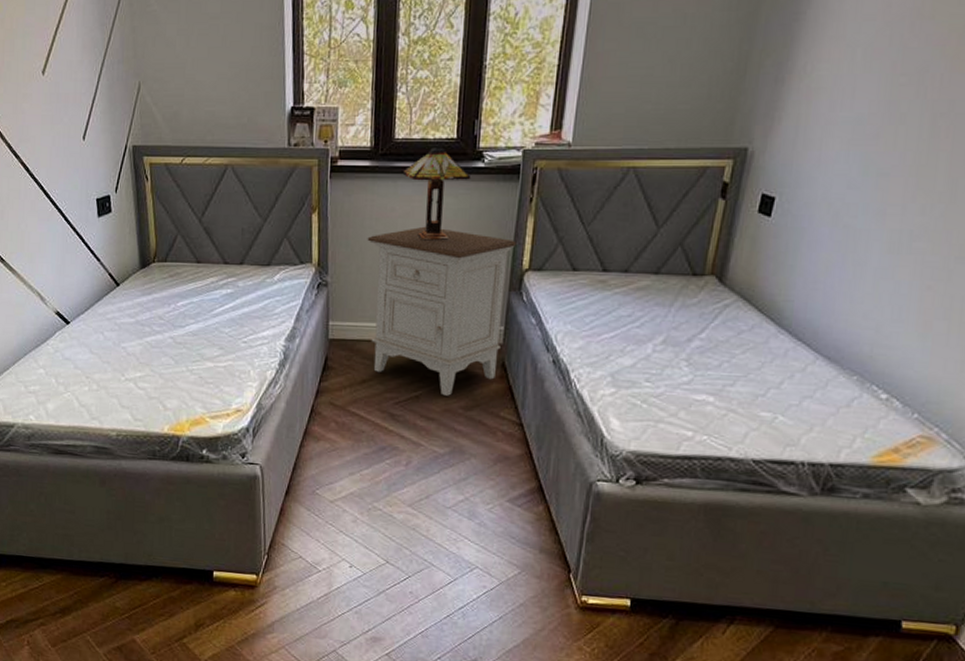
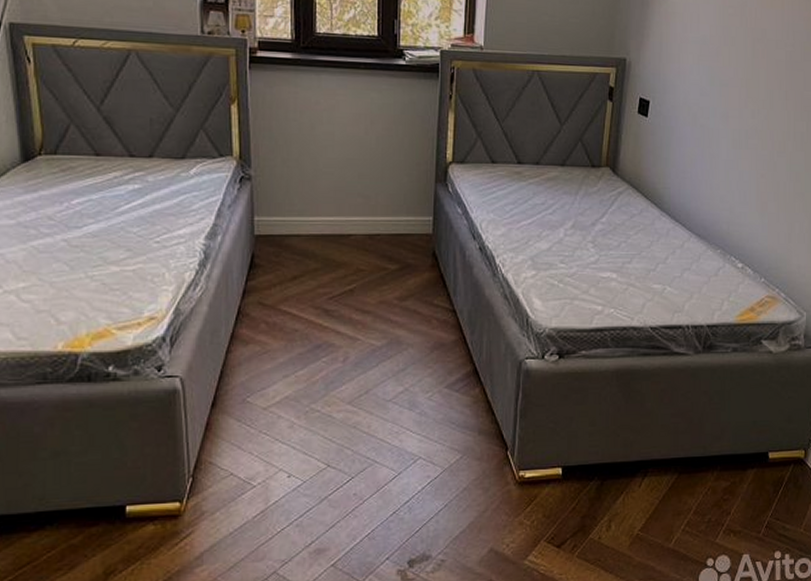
nightstand: present [367,226,517,396] -> none [292,120,440,288]
table lamp: present [402,144,472,241] -> none [326,41,394,134]

